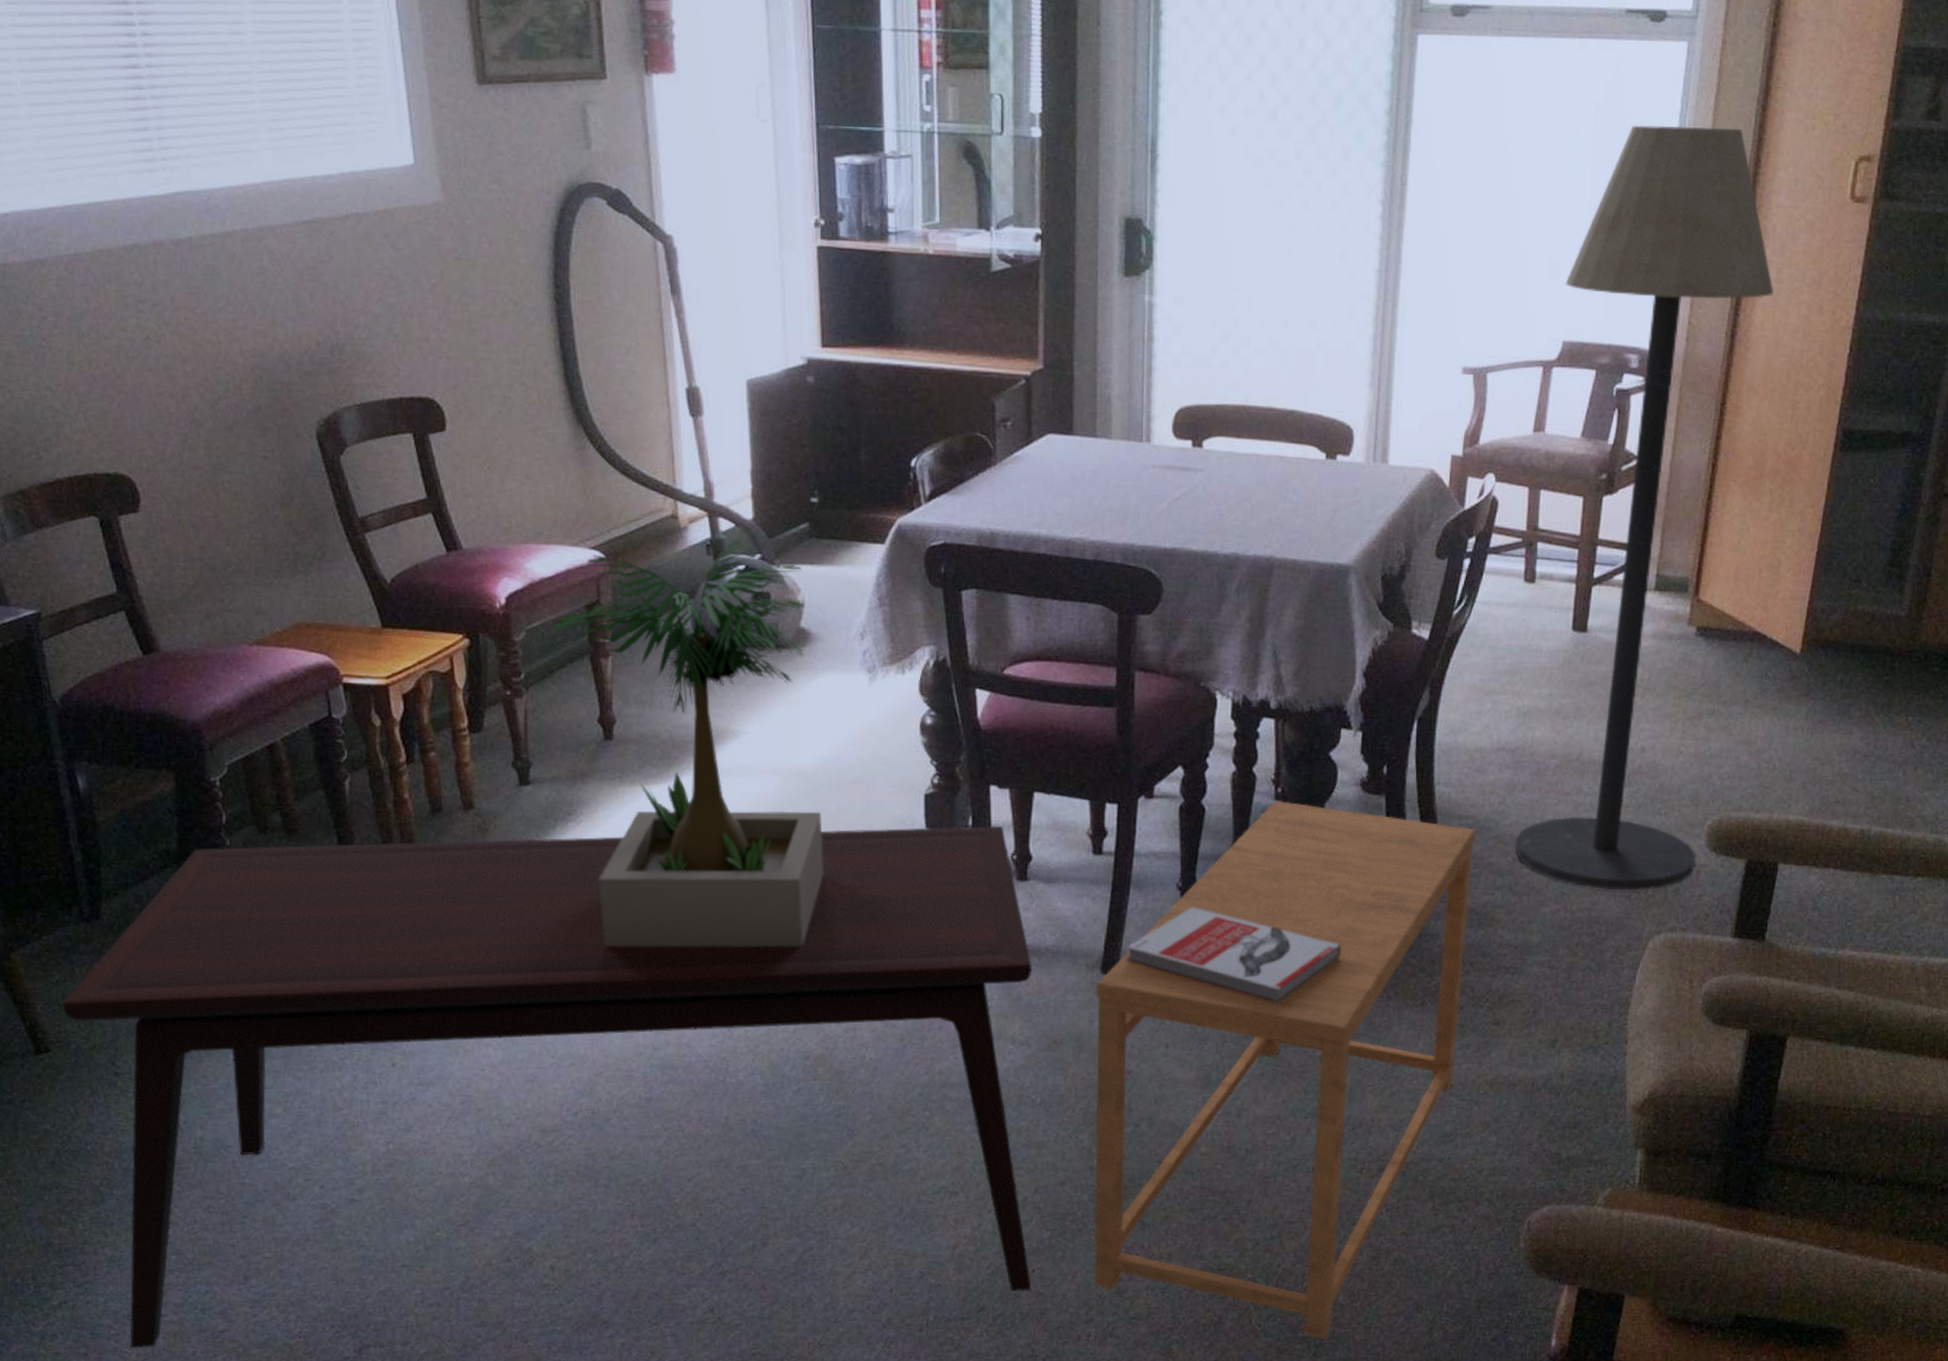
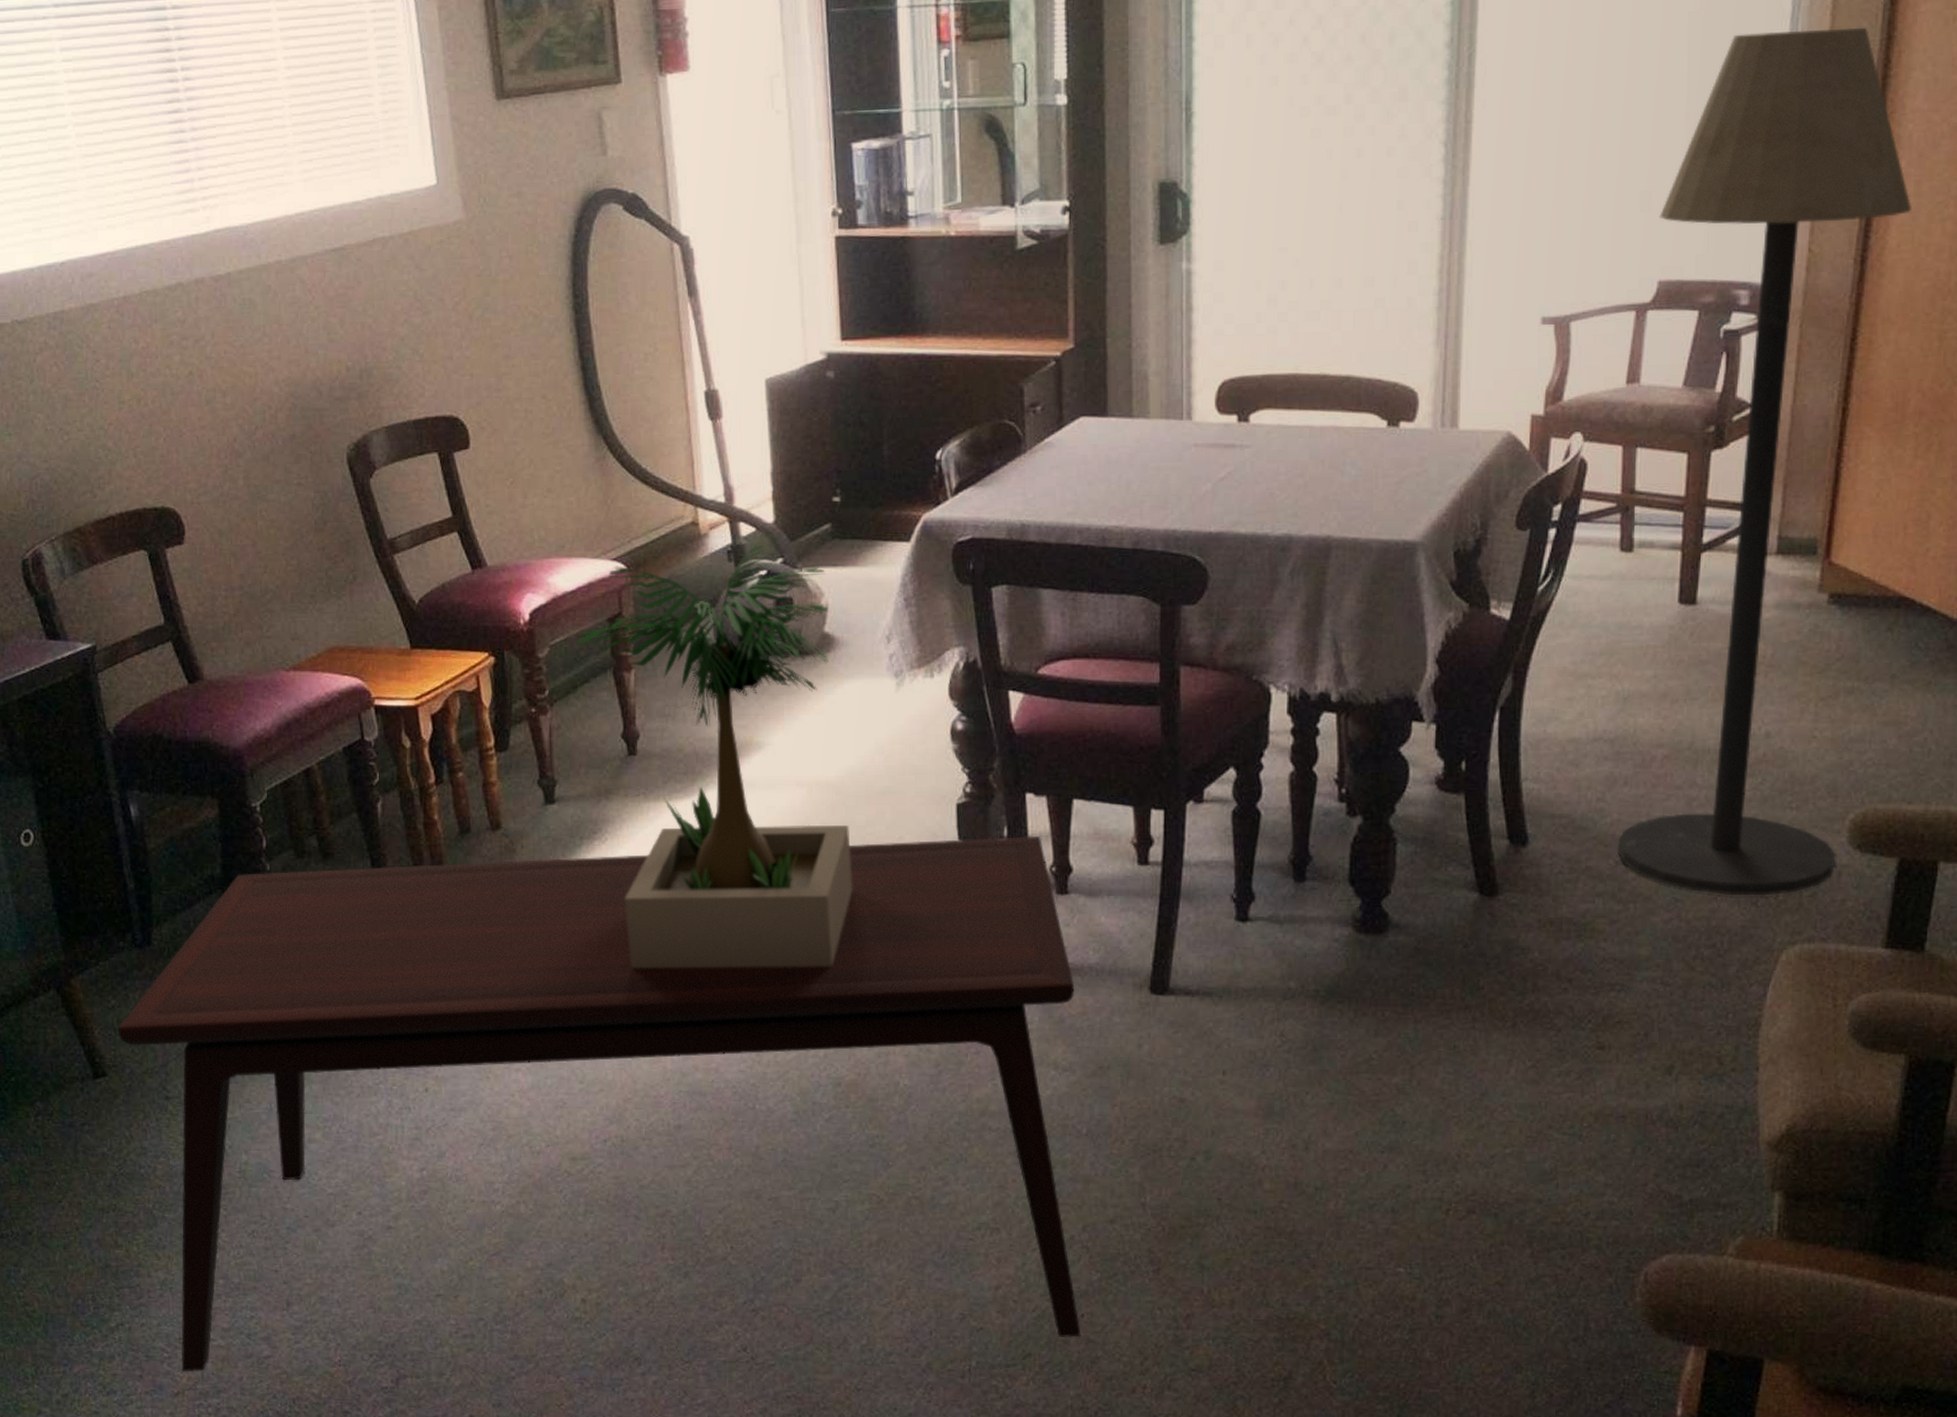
side table: present [1094,801,1476,1339] -> none [1144,802,1571,1399]
book: present [1127,906,1342,1003] -> none [1178,919,1419,1025]

